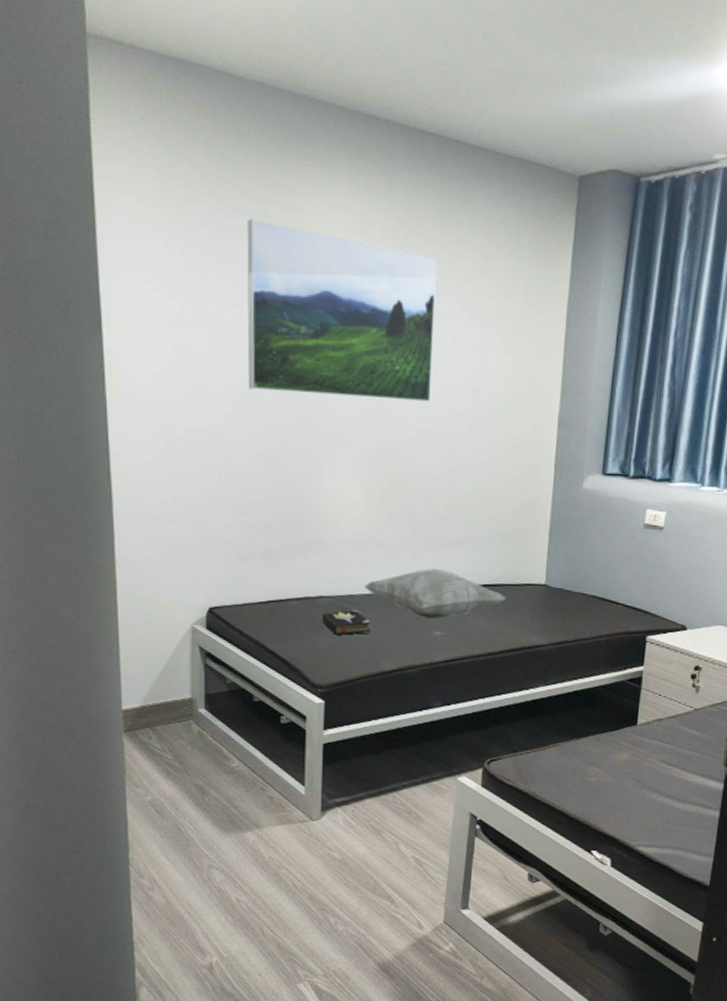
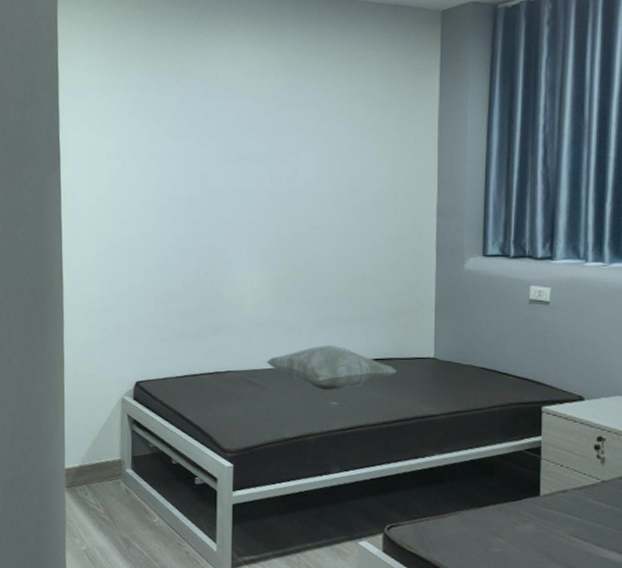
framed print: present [247,219,438,402] -> none [168,75,322,204]
hardback book: present [321,610,371,635] -> none [229,383,273,405]

